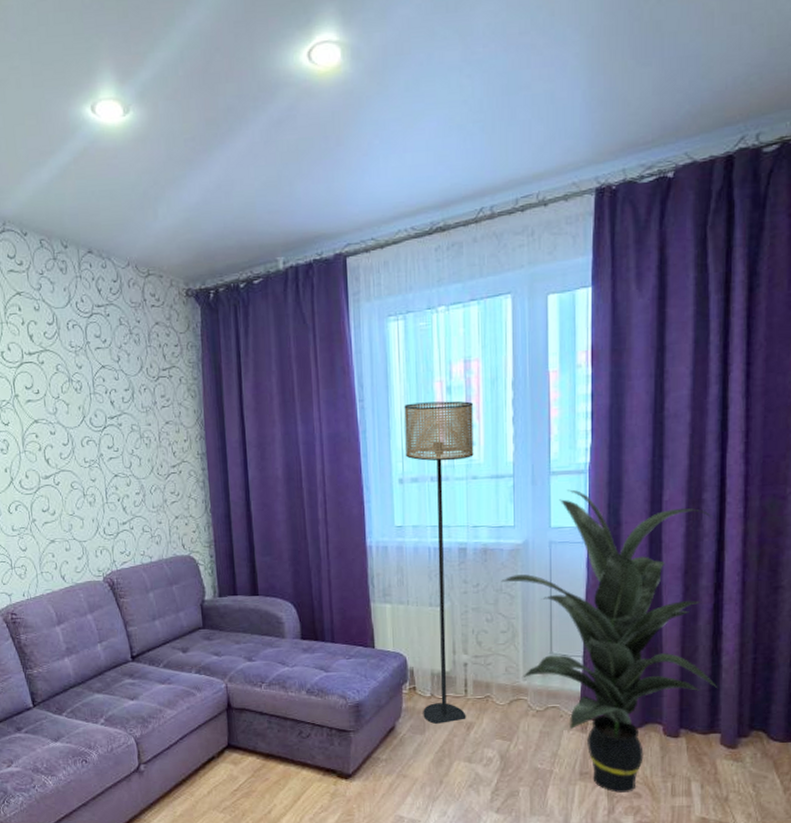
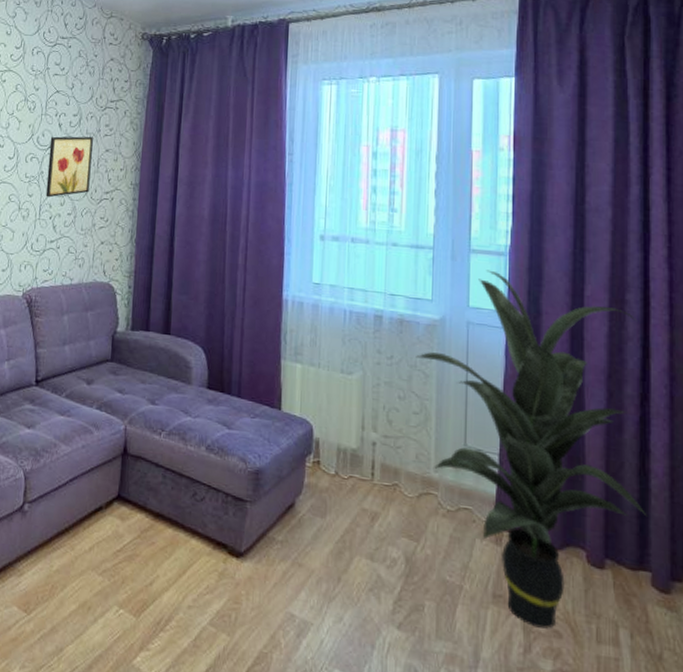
wall art: none [104,410,155,480] -> present [45,136,93,198]
floor lamp: present [404,401,474,725] -> none [325,163,397,509]

